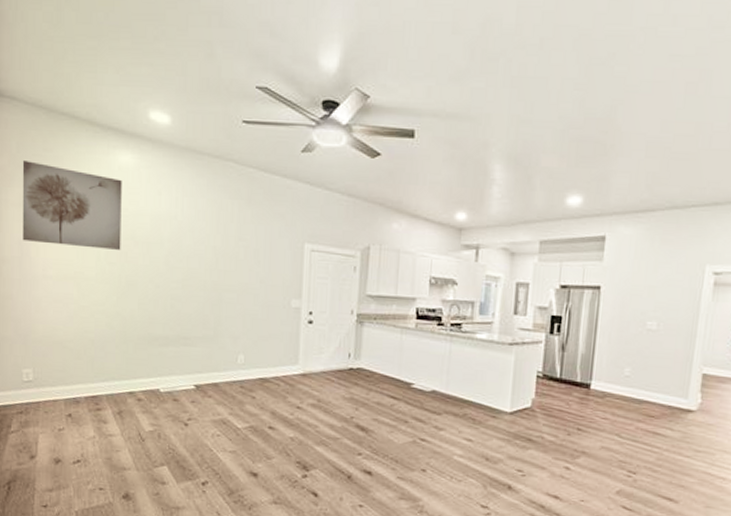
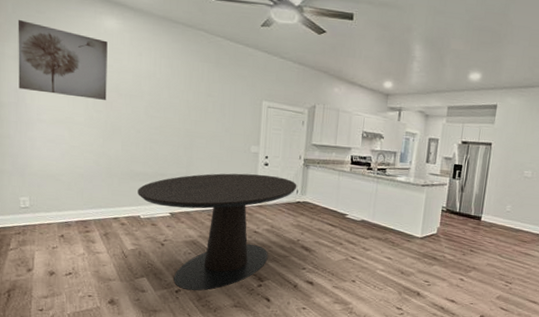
dining table: none [157,334,349,483] -> present [138,173,297,291]

